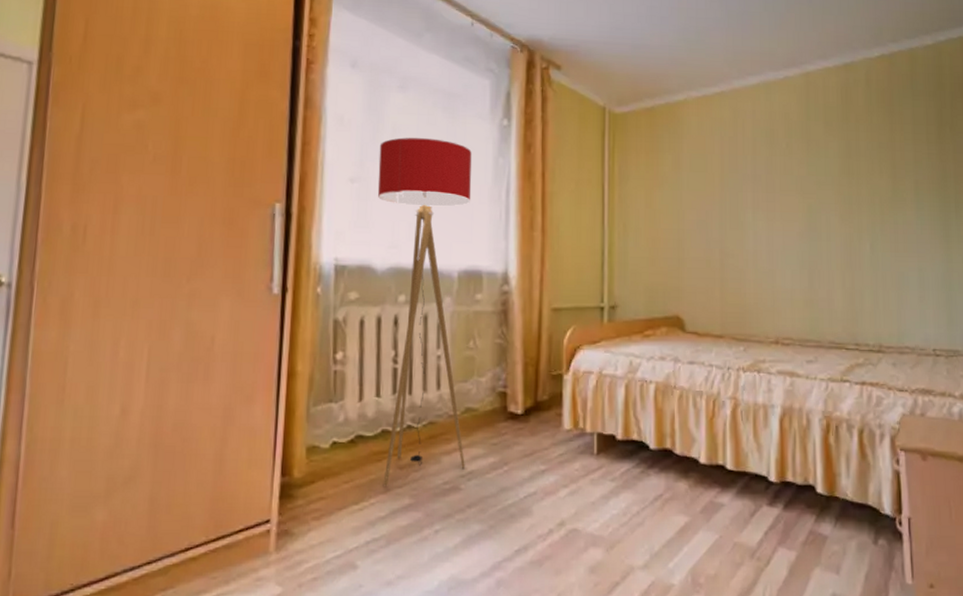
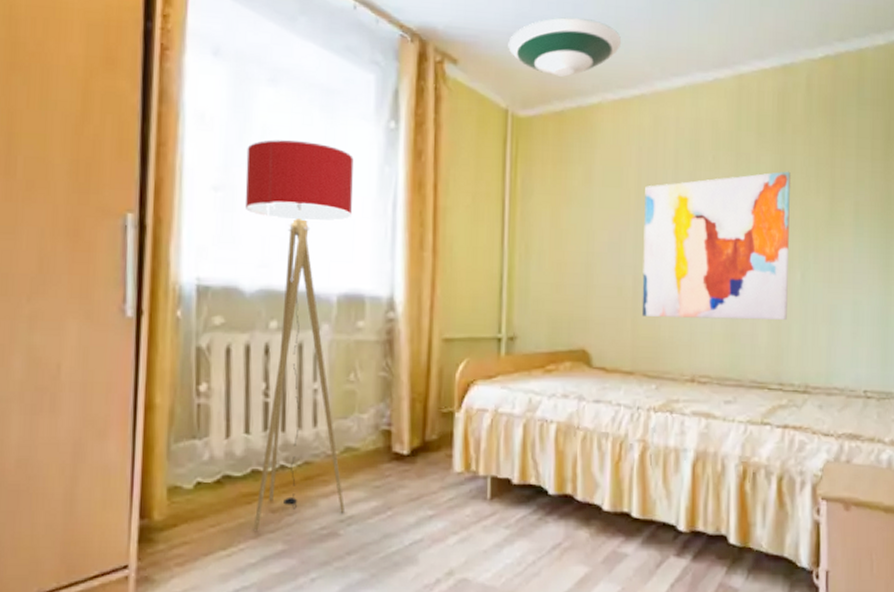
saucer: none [604,28,703,78] -> present [508,17,622,77]
wall art: none [728,154,859,287] -> present [641,171,791,320]

